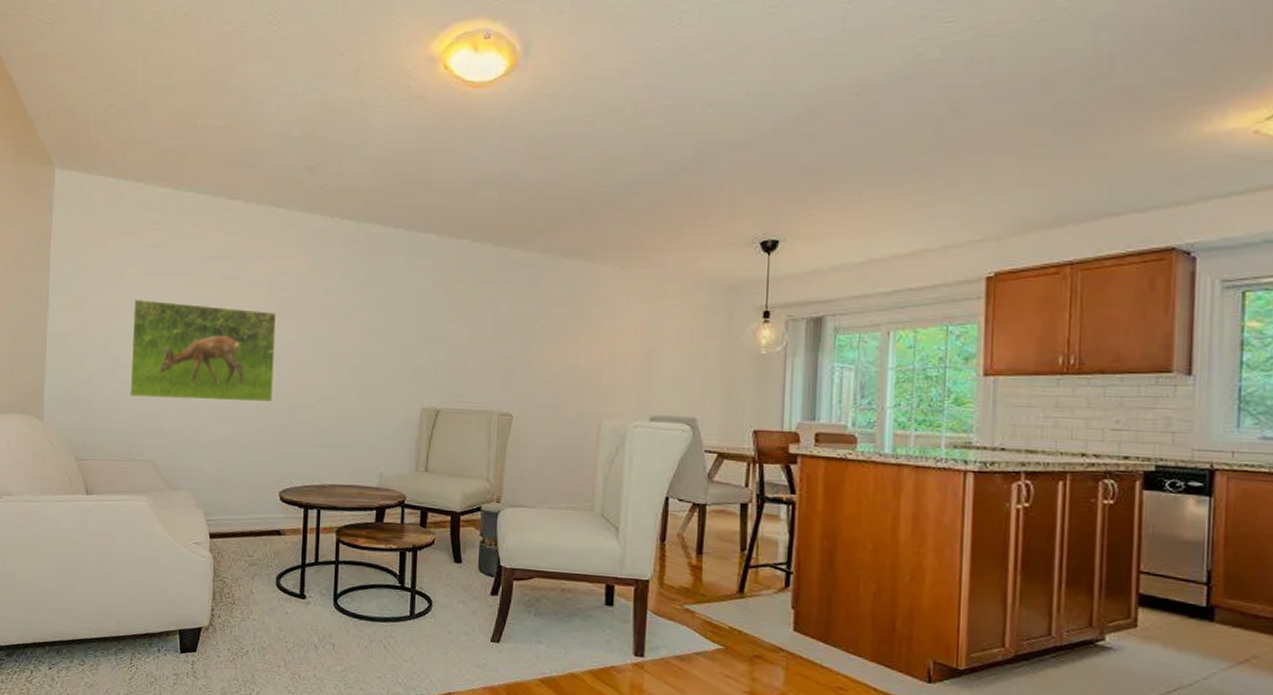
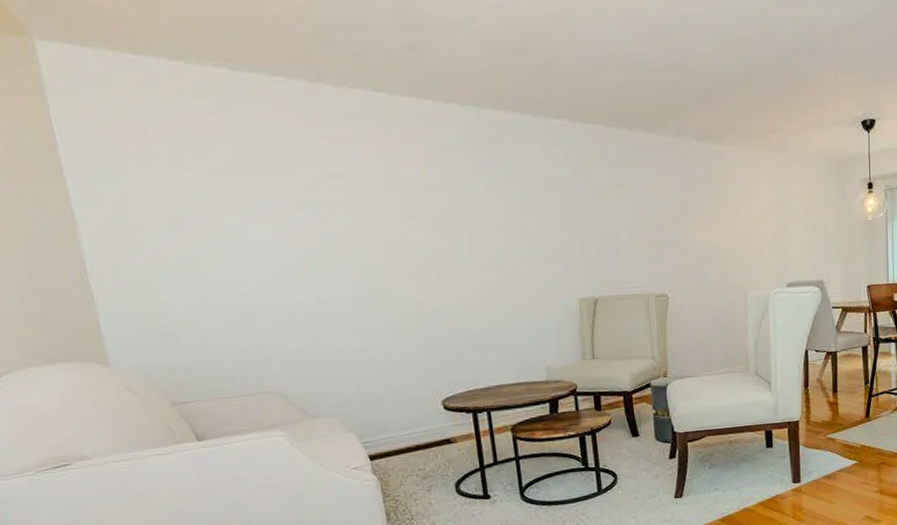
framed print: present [130,299,277,403] -> none [205,208,415,323]

